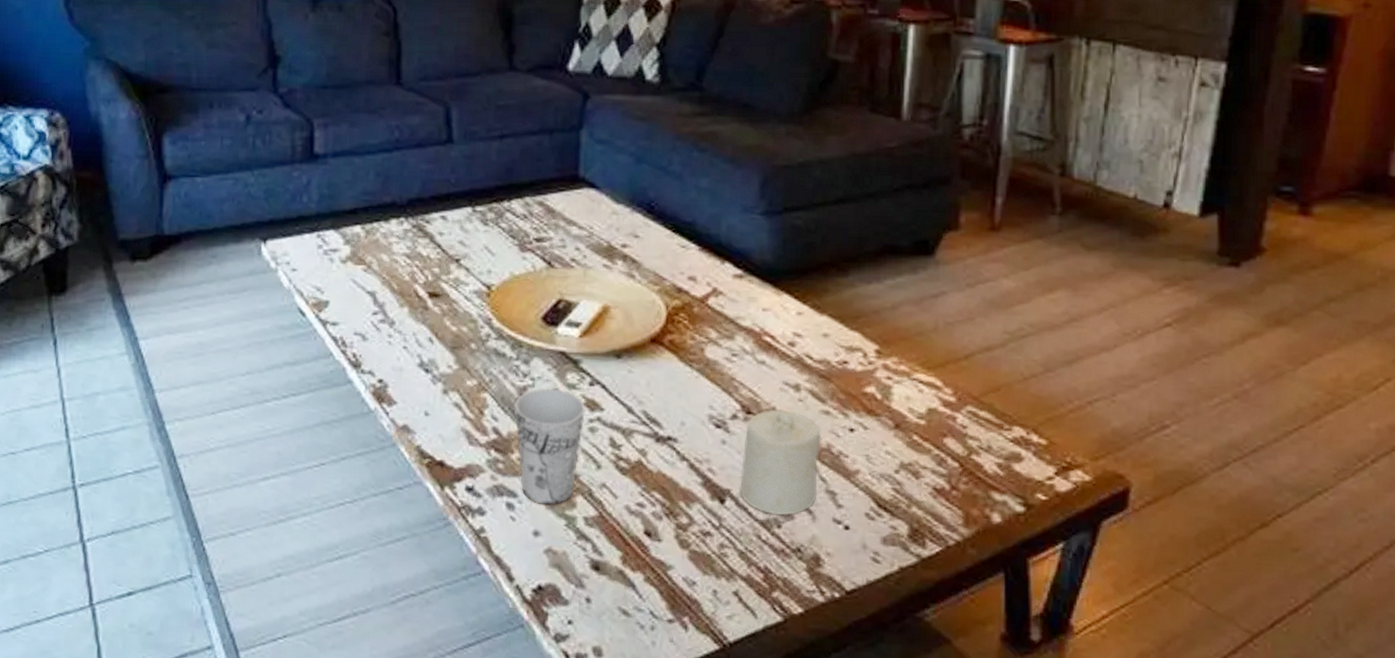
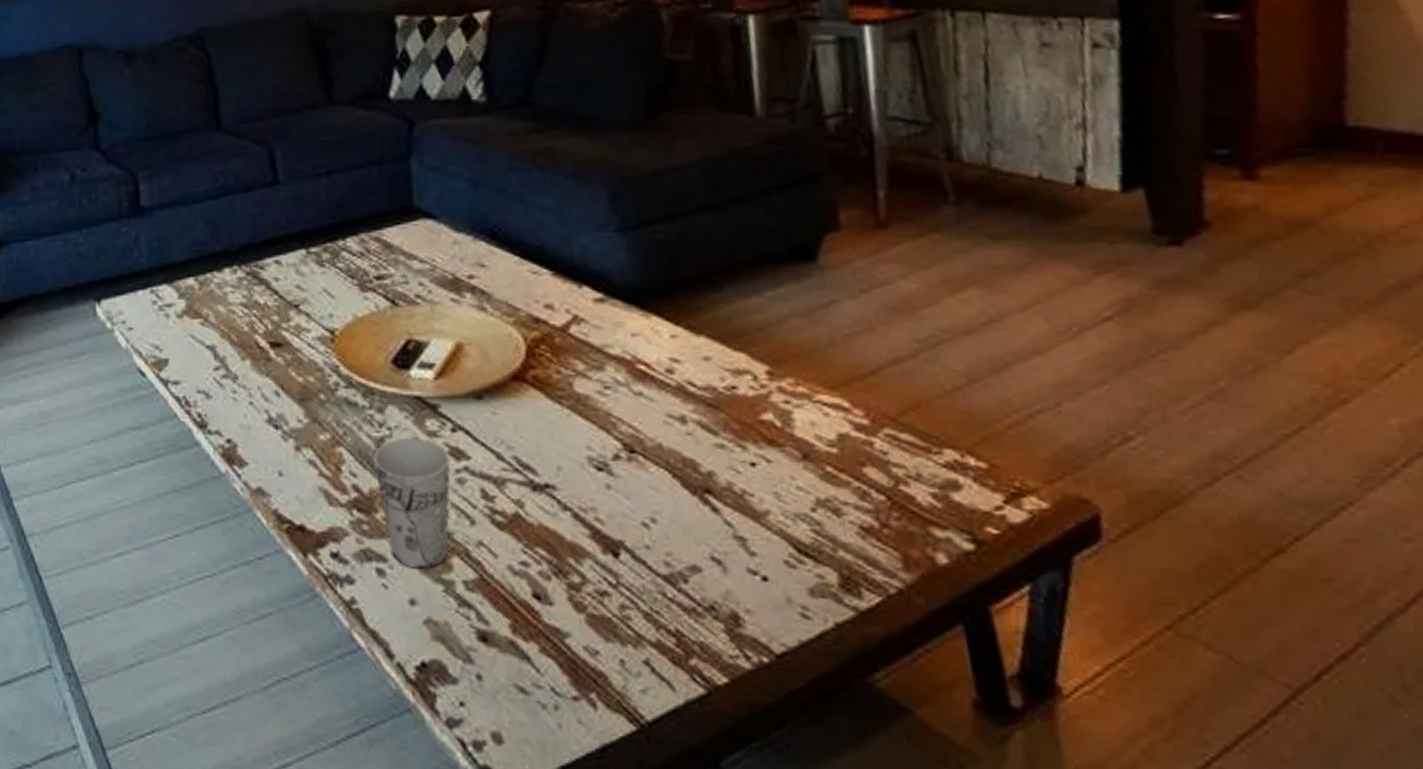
candle: present [740,409,822,515] -> none [630,445,724,567]

